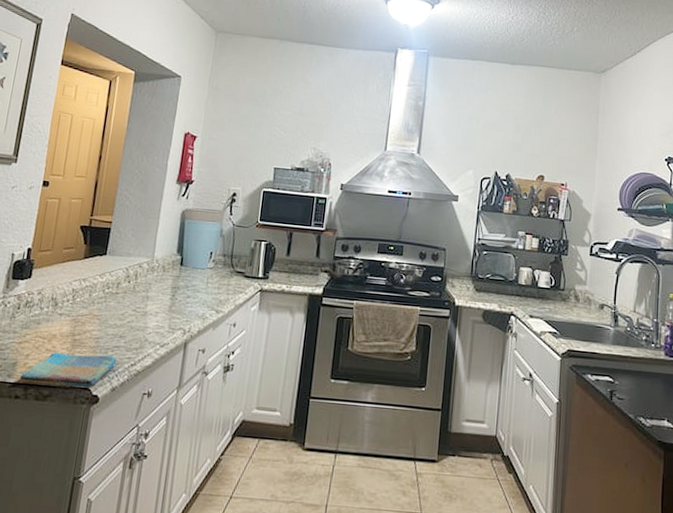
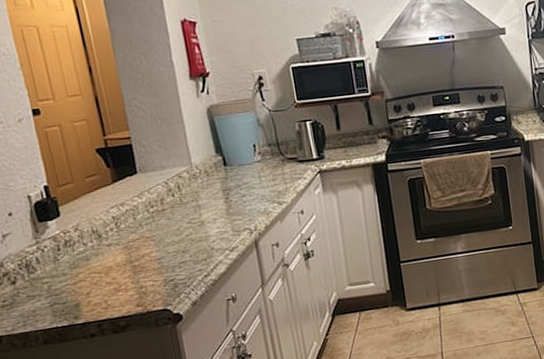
dish towel: present [18,352,117,388] -> none [87,272,189,321]

